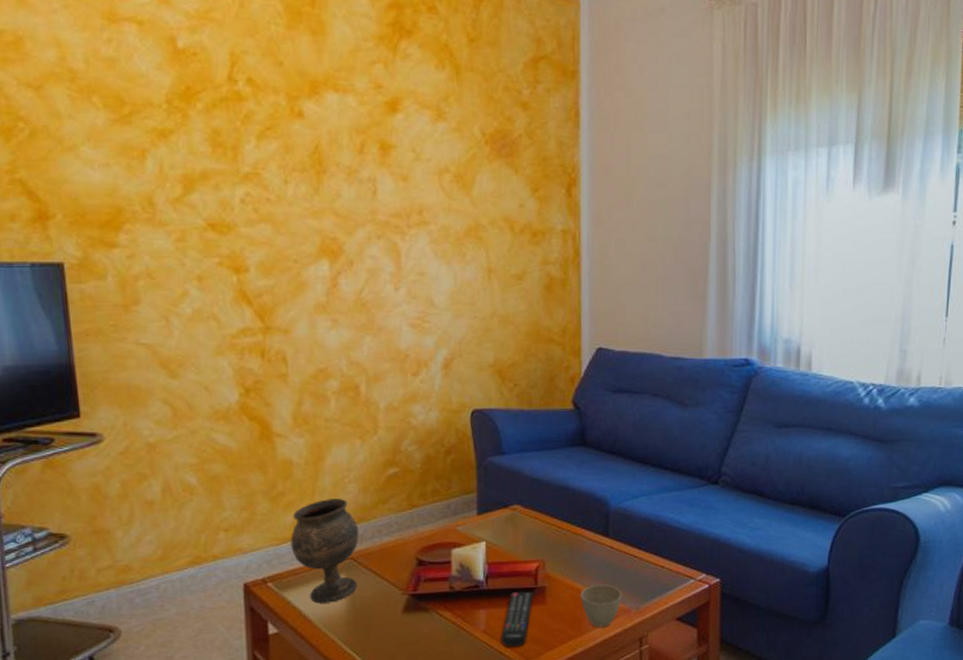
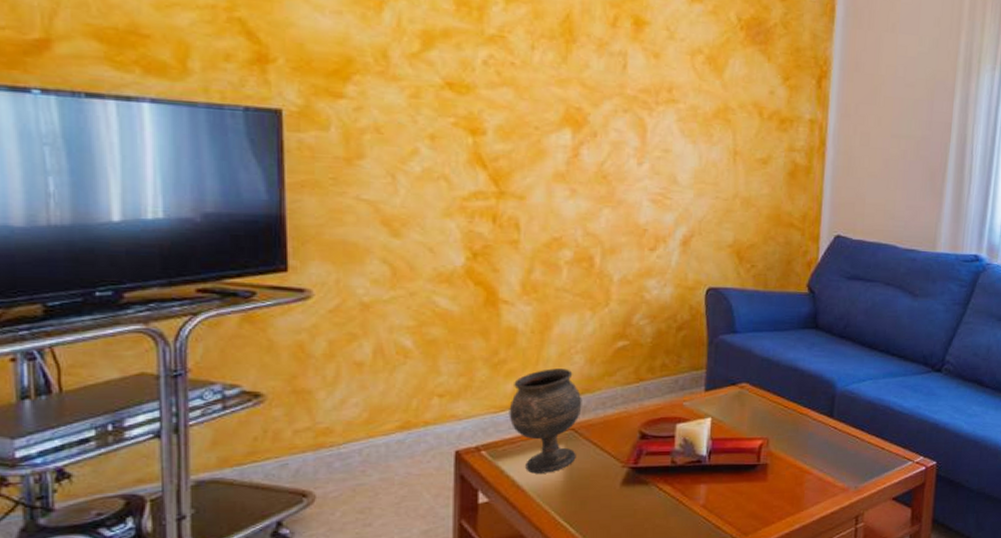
remote control: present [501,591,534,648] -> none [719,468,756,523]
cup: present [580,584,622,628] -> none [801,463,842,505]

